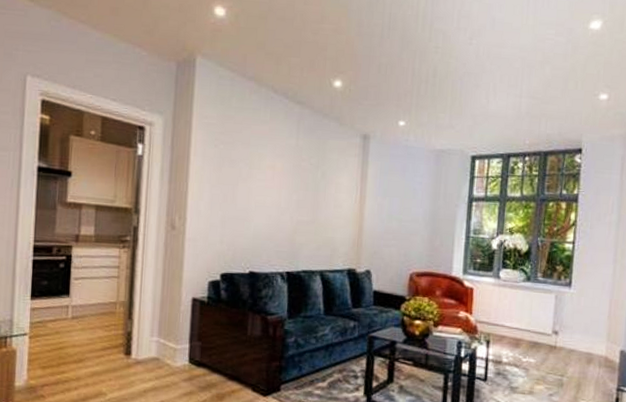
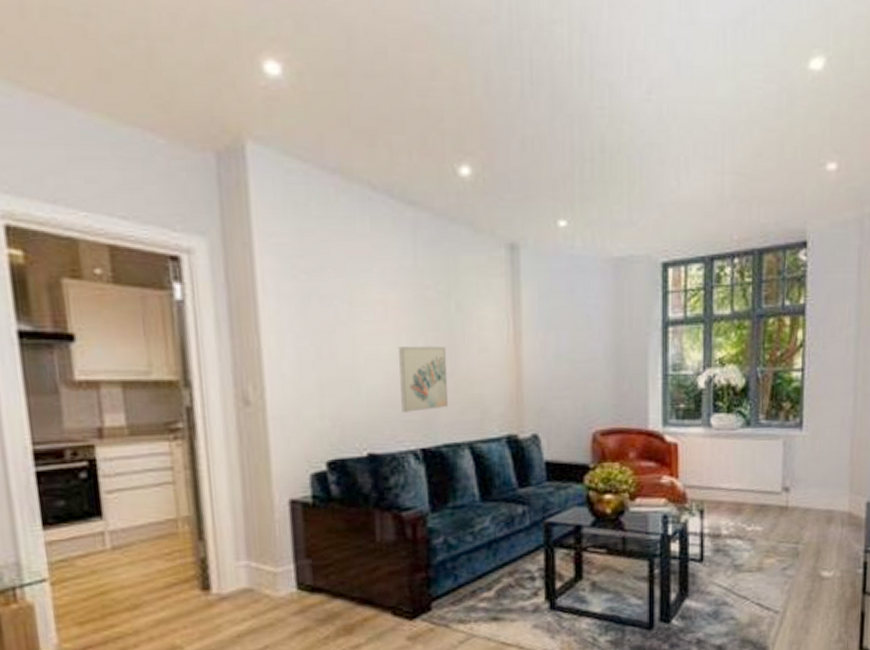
wall art: none [276,199,312,245] -> present [397,346,449,412]

